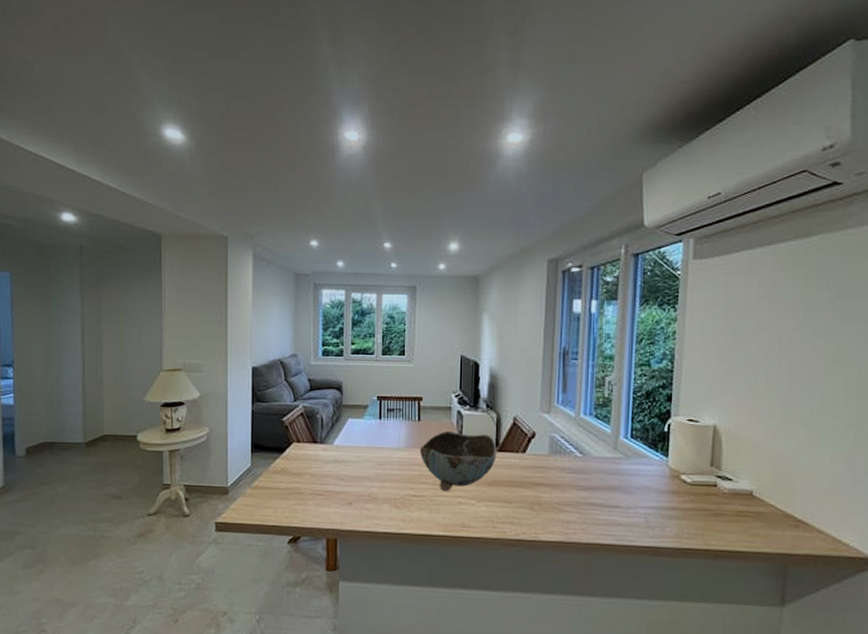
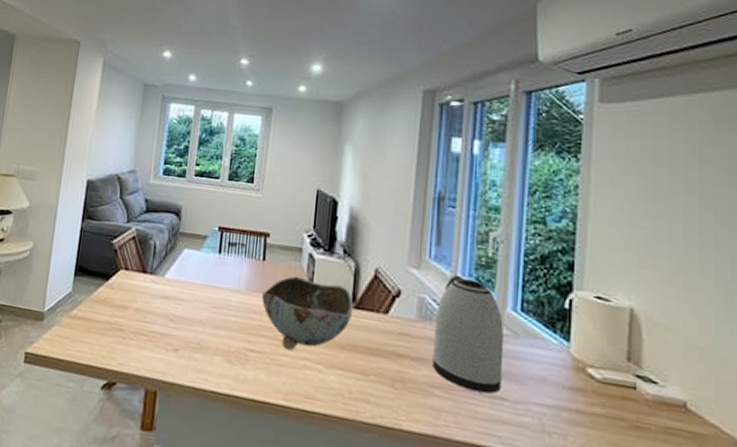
kettle: none [562,415,618,505] -> present [431,274,505,394]

